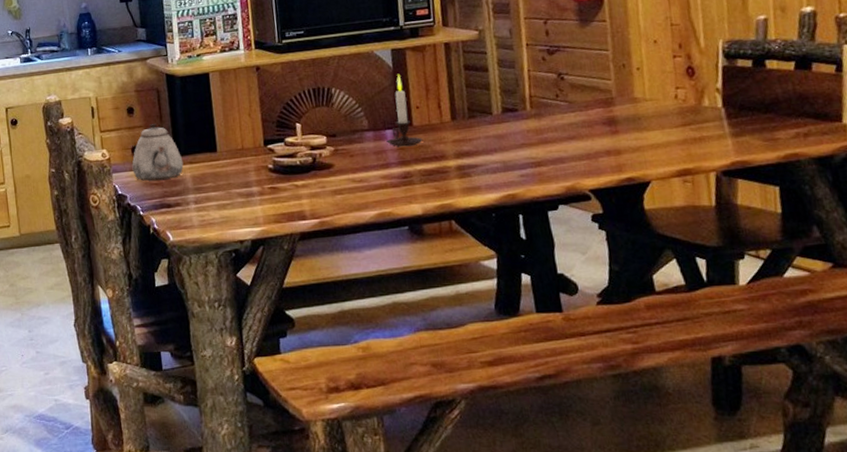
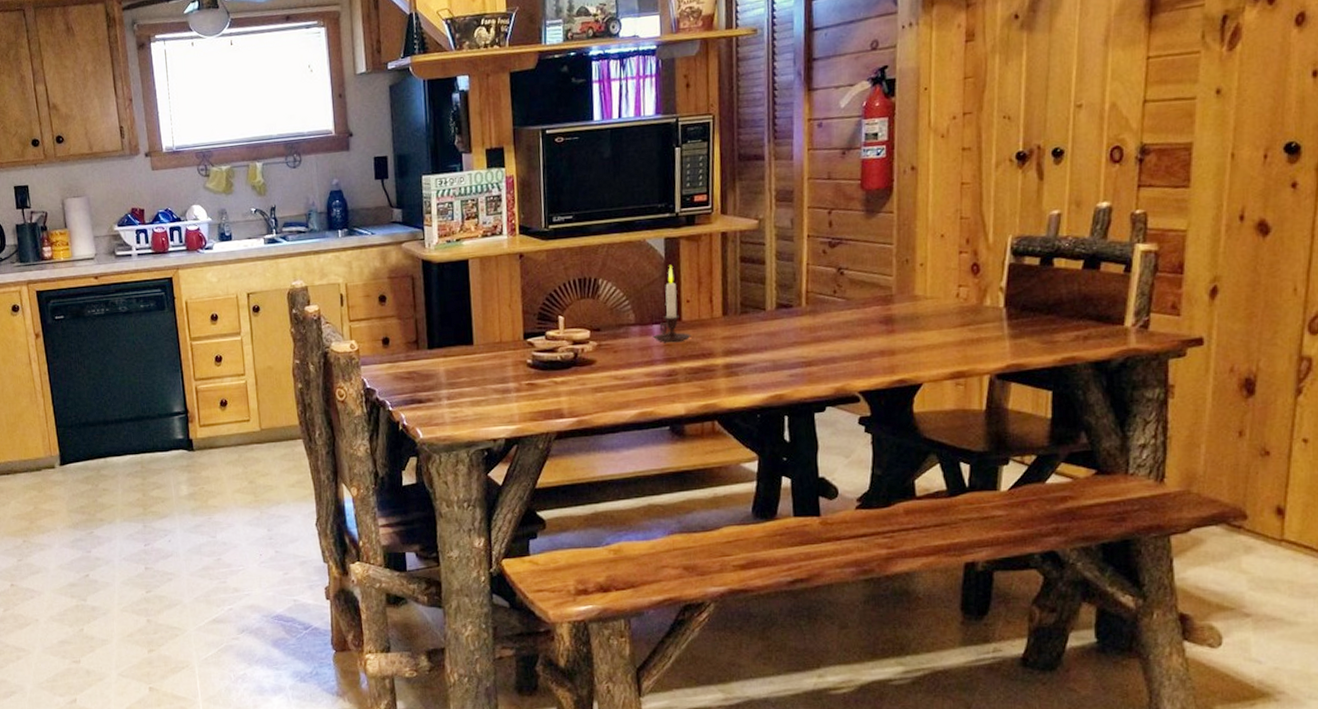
teapot: present [132,123,184,181] -> none [382,313,437,374]

